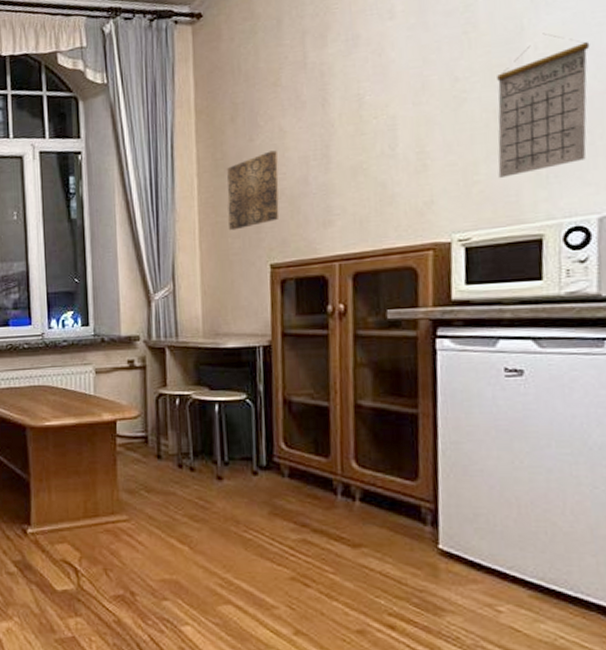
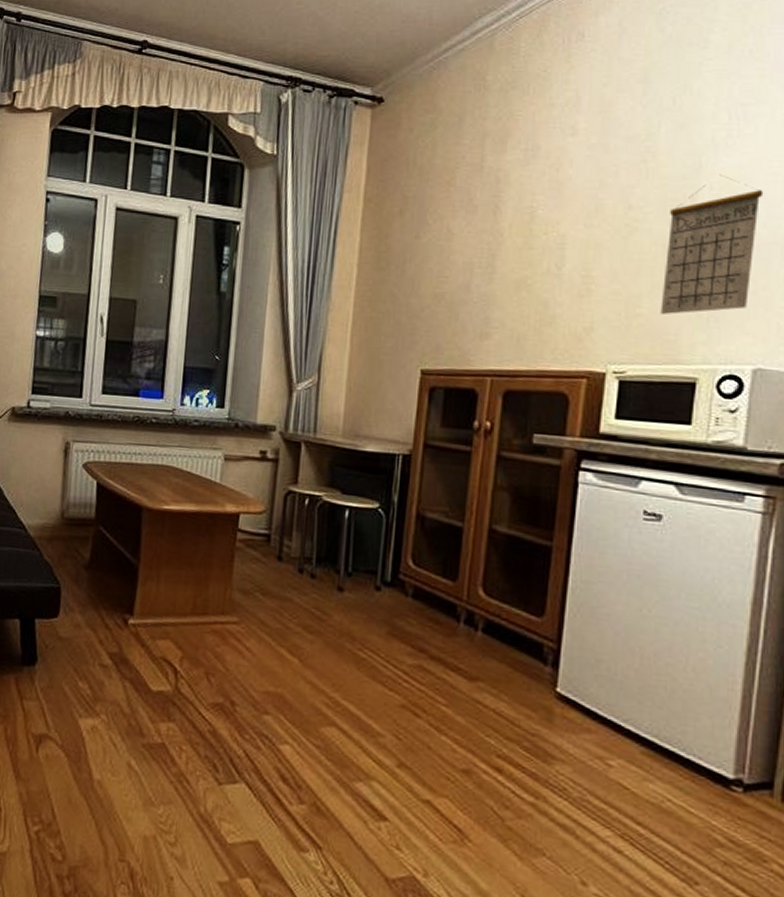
wall art: present [227,150,280,231] -> none [383,251,442,329]

